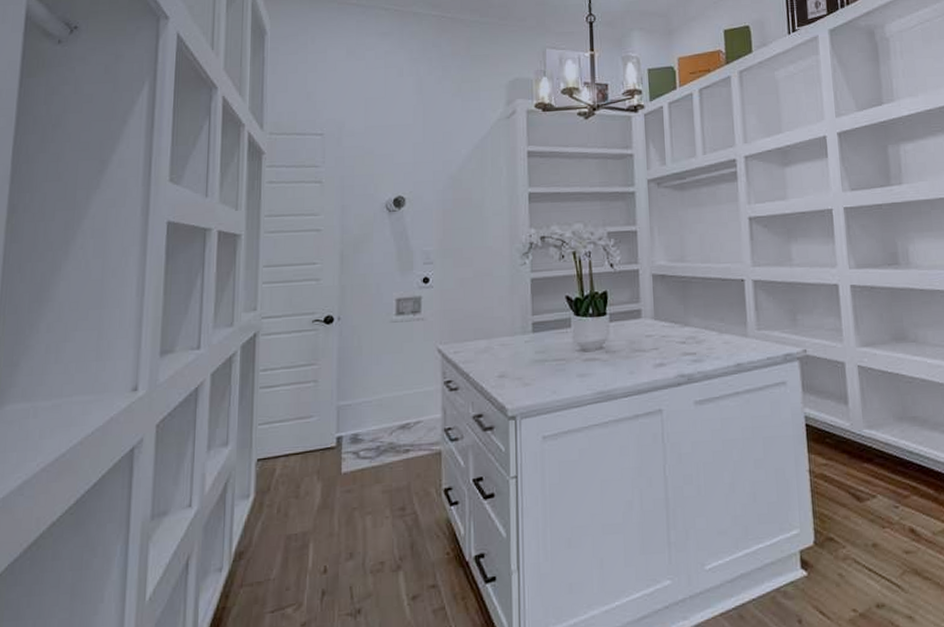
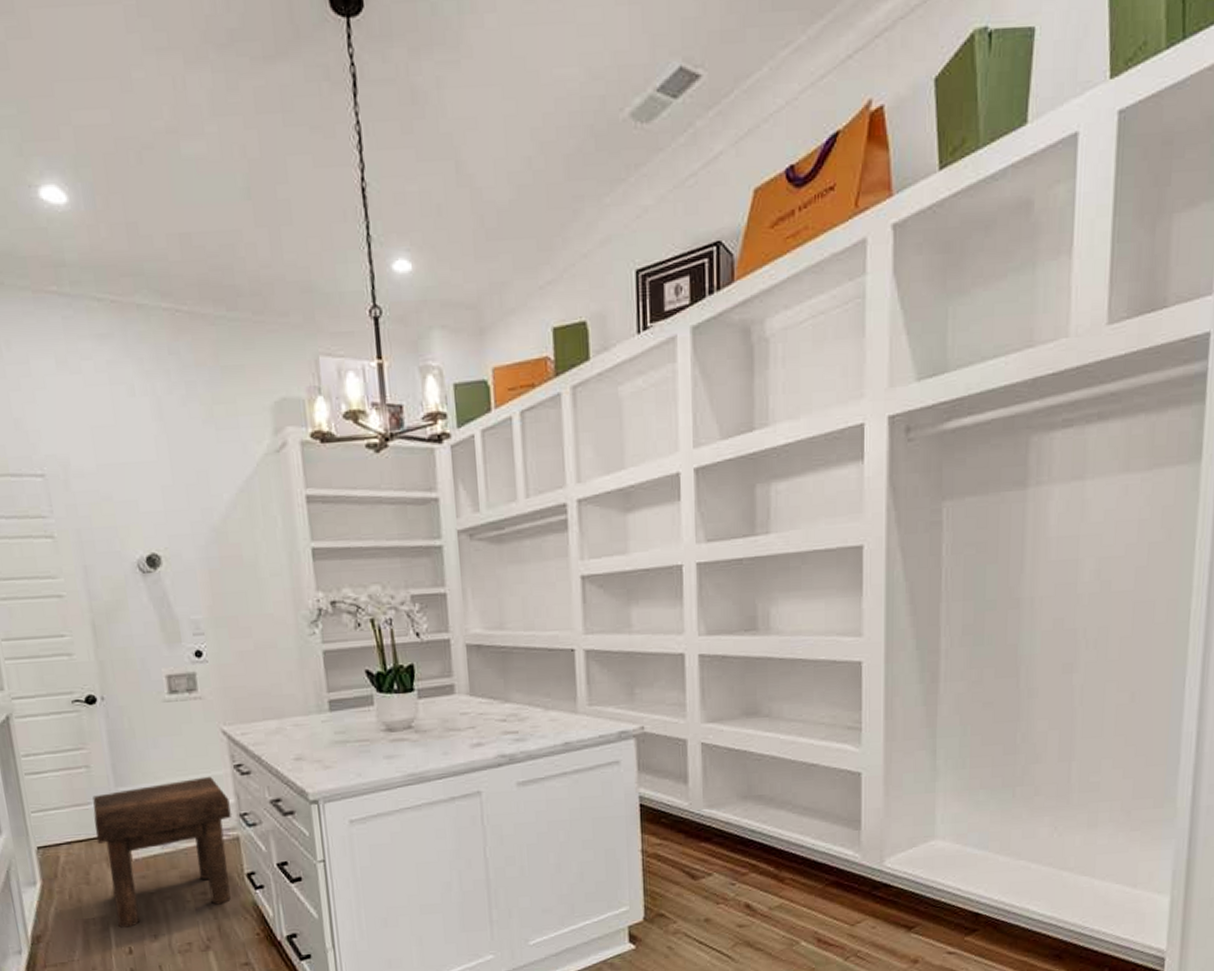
stool: none [312,392,436,545] -> present [92,776,231,928]

